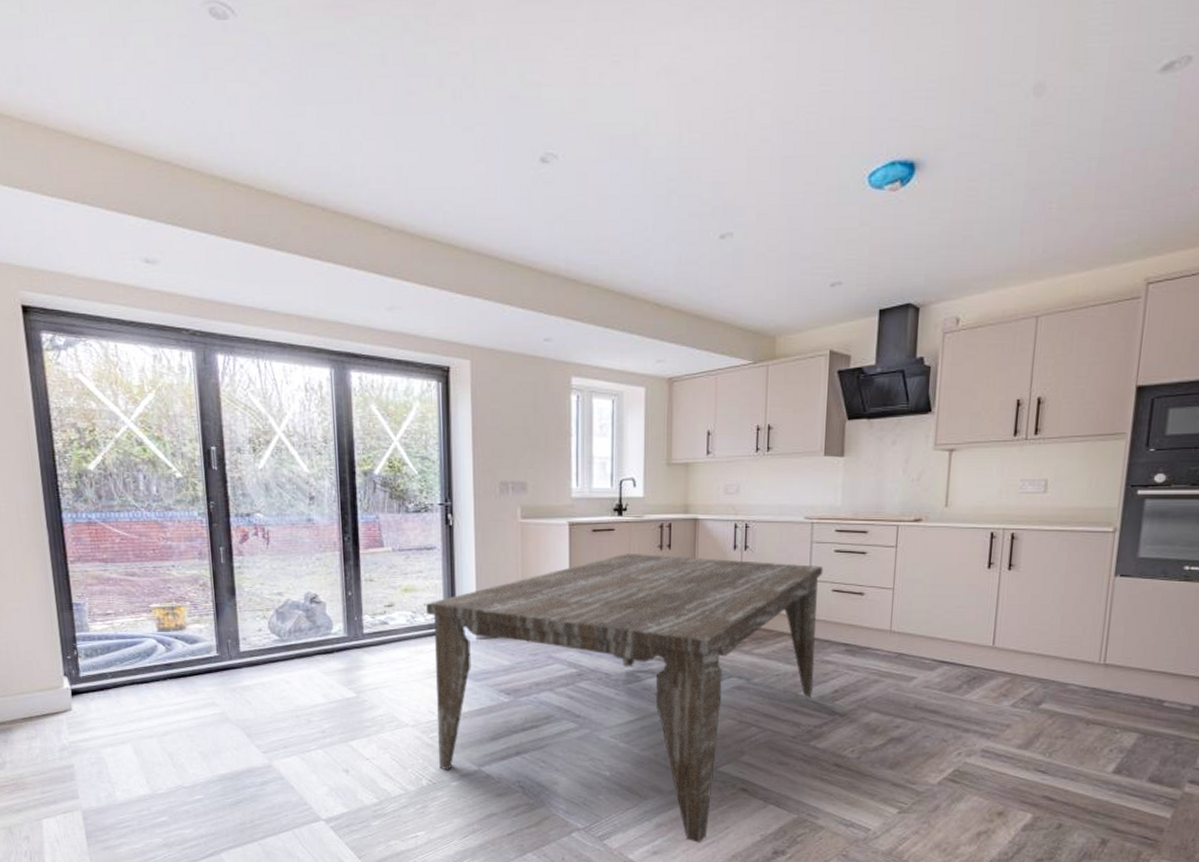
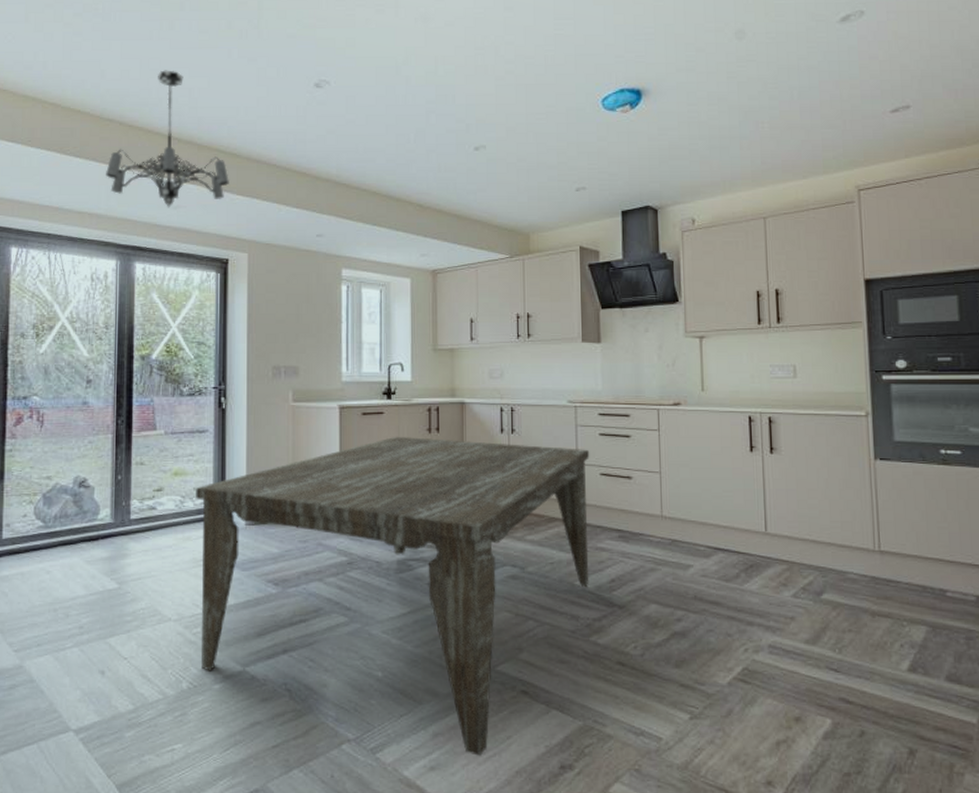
chandelier: none [311,142,447,309] -> present [106,70,229,208]

